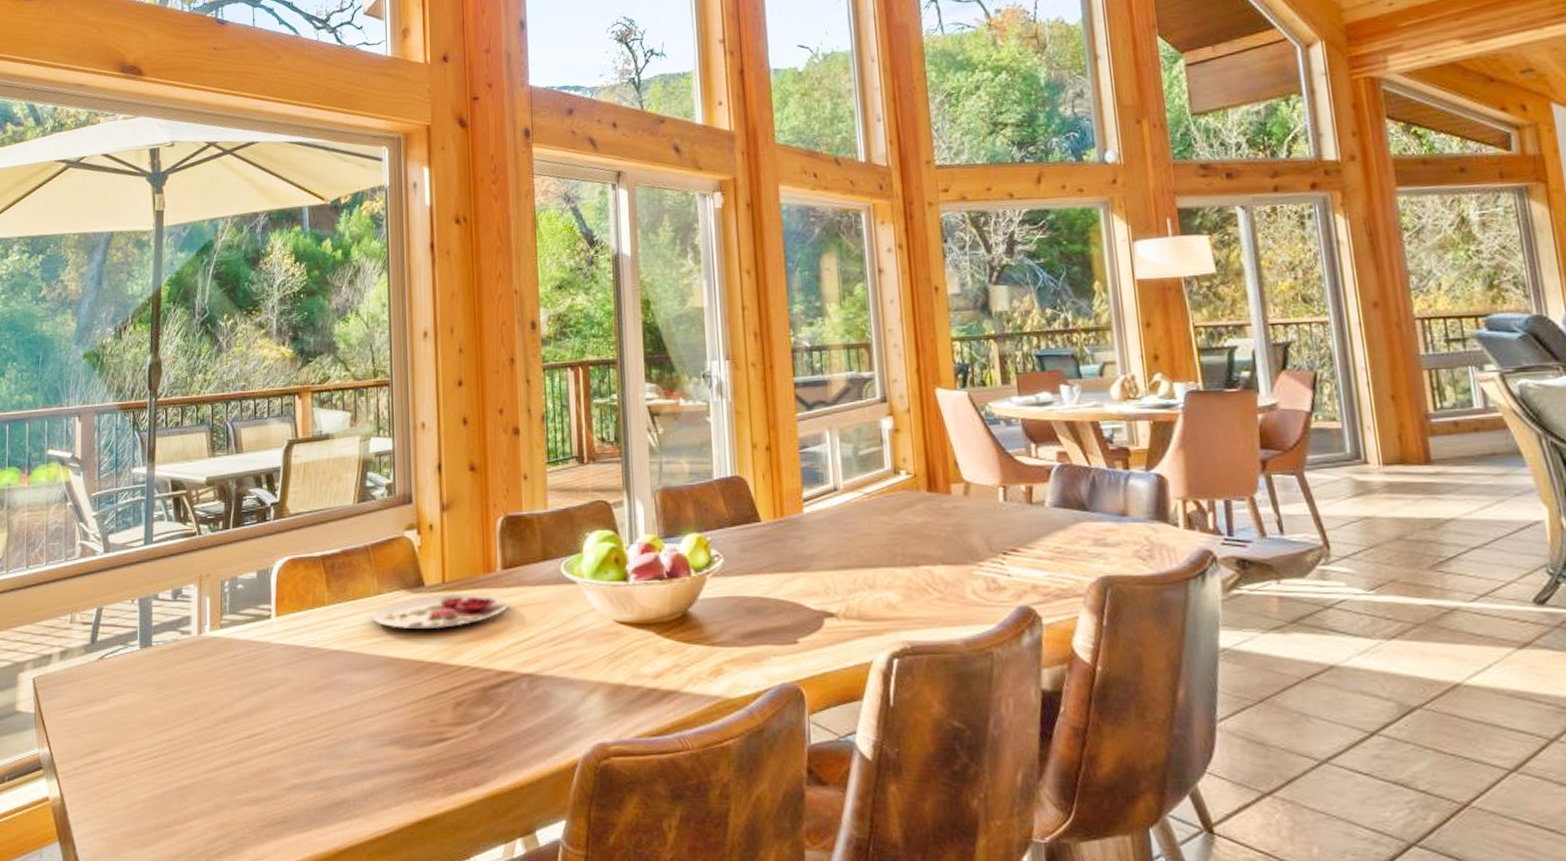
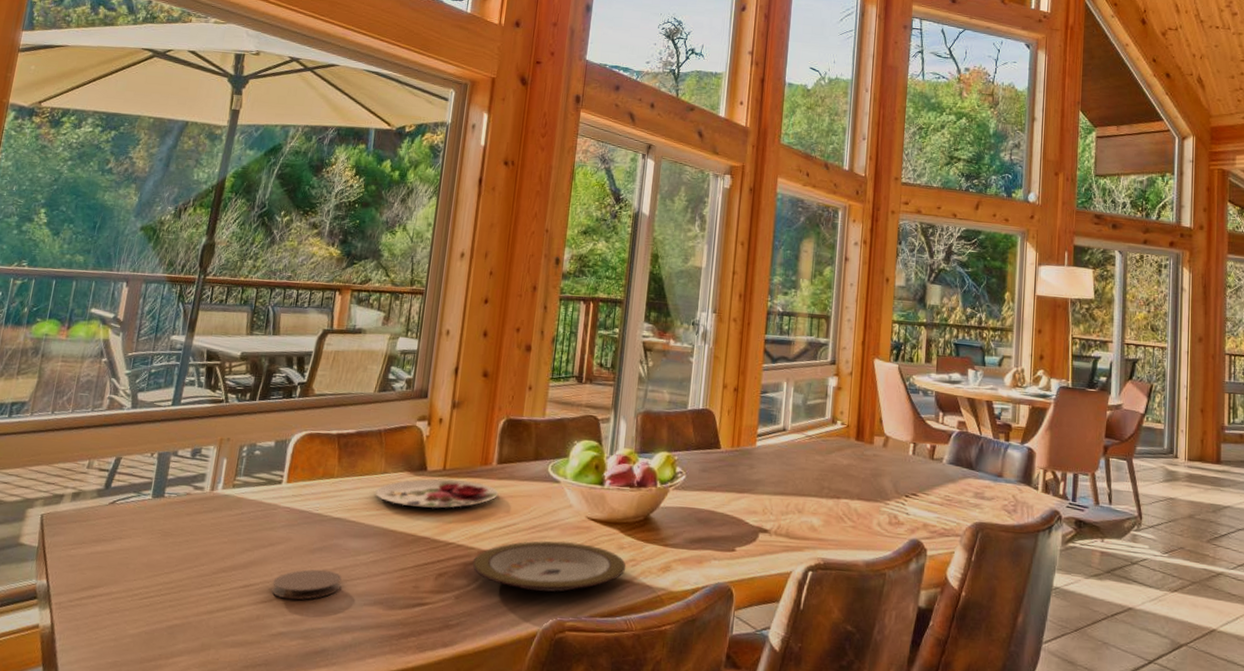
coaster: none [279,710,351,747] -> present [272,569,342,600]
plate: none [492,651,670,713] -> present [472,540,626,593]

